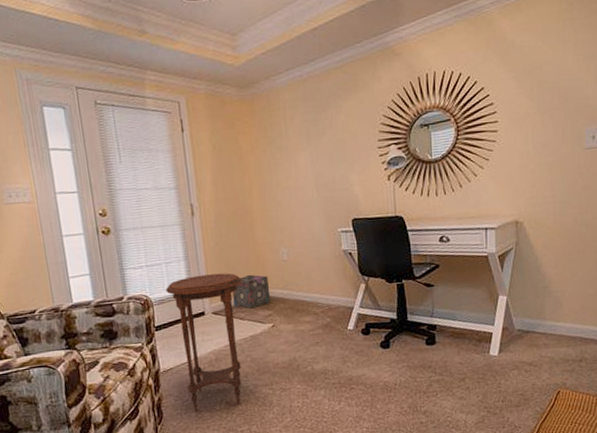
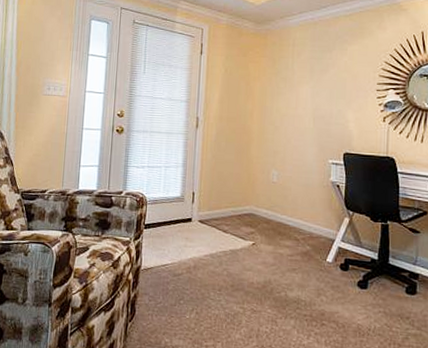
side table: present [166,273,242,411] -> none [161,183,231,317]
speaker: present [233,274,271,309] -> none [220,190,257,223]

